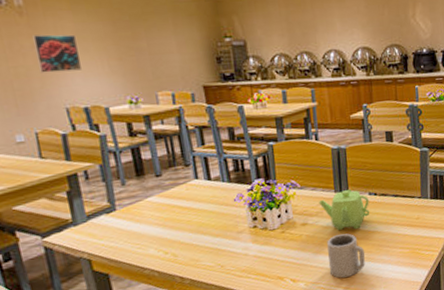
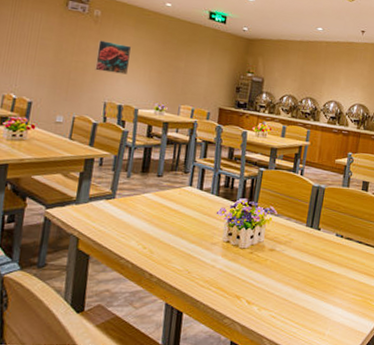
teapot: present [318,189,370,231] -> none [289,226,335,266]
cup: present [327,233,365,279] -> none [284,267,321,311]

